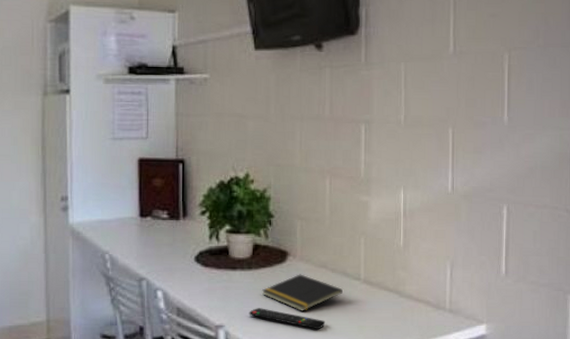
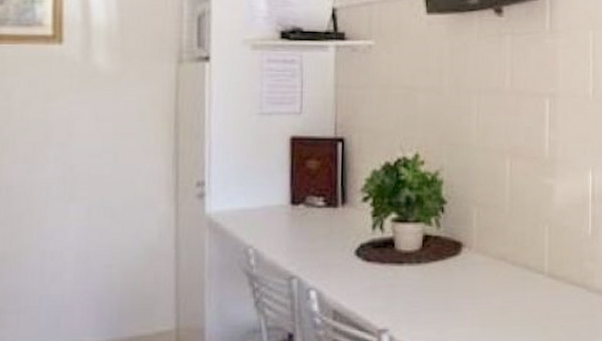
remote control: present [249,308,326,330] -> none [417,308,505,332]
notepad: present [261,274,343,311] -> none [432,268,524,311]

